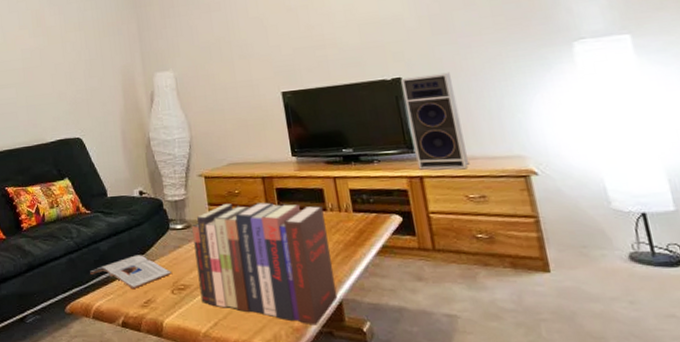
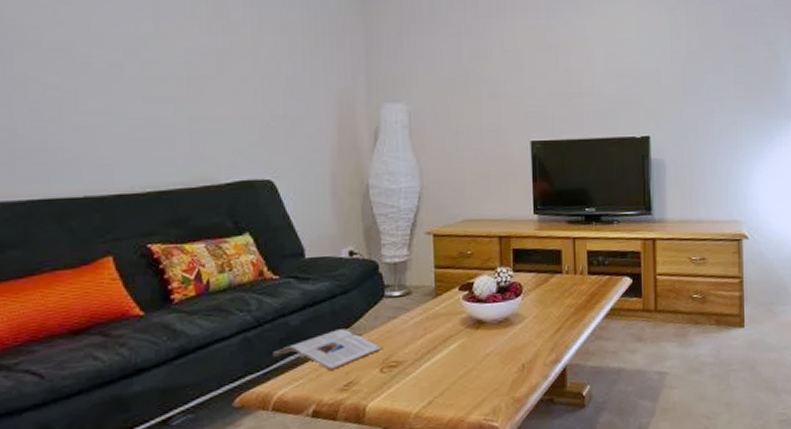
books: present [192,202,338,326] -> none [412,264,563,394]
speaker: present [401,72,469,170] -> none [649,135,697,233]

